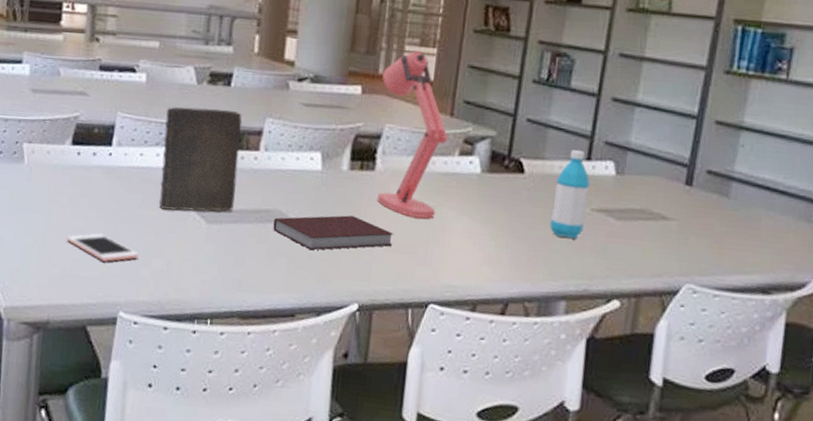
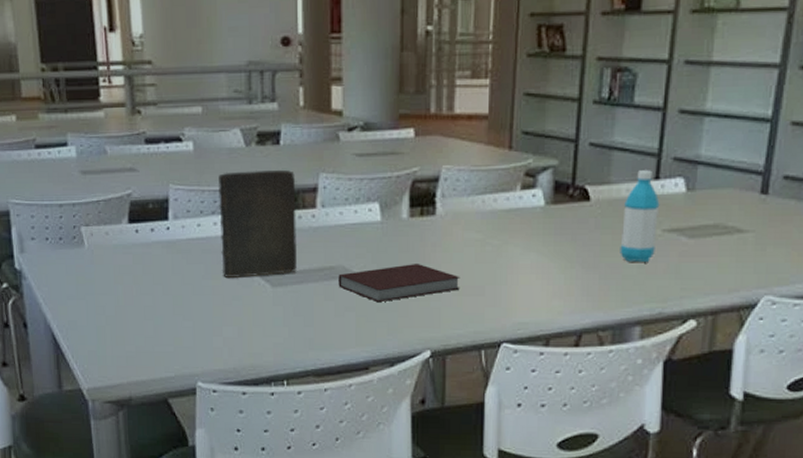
cell phone: present [66,233,139,262] -> none [136,308,209,335]
desk lamp: present [377,51,448,219] -> none [435,84,508,258]

